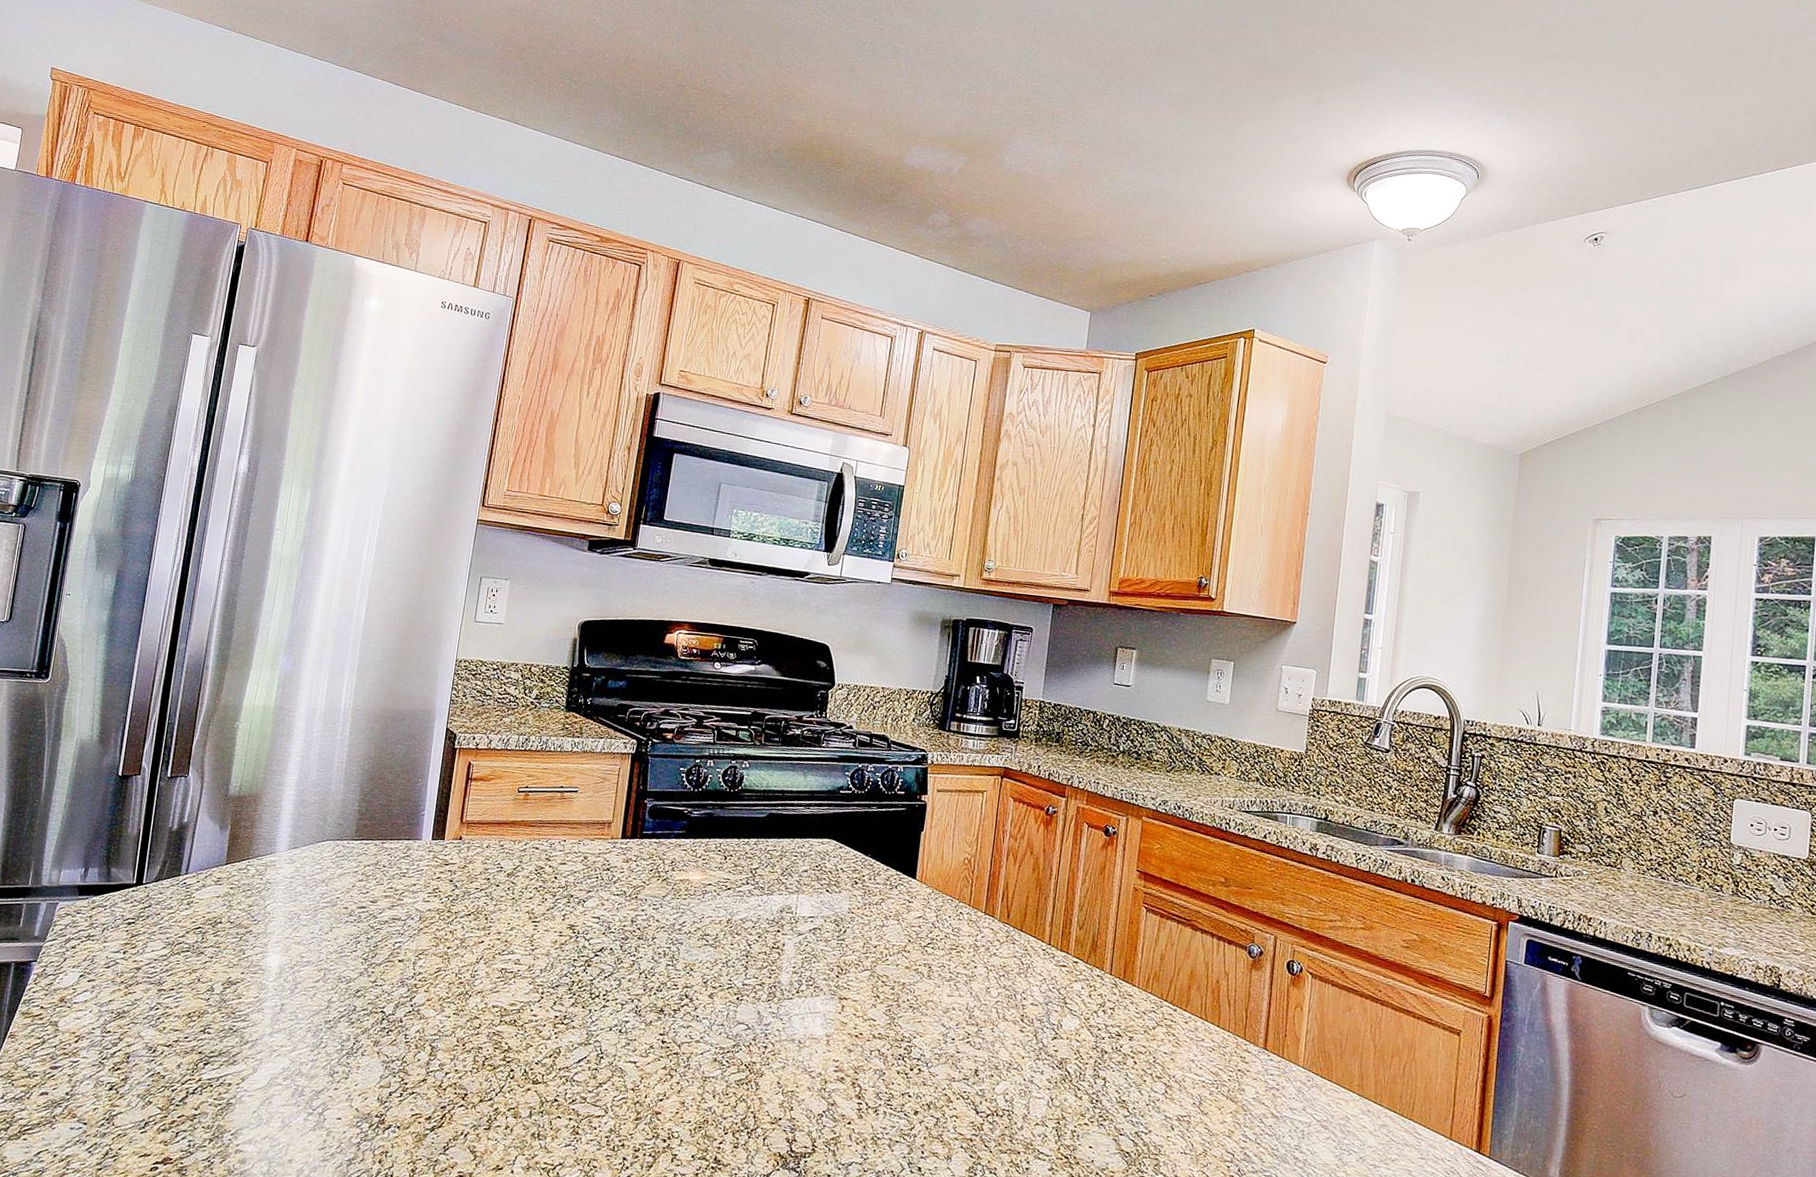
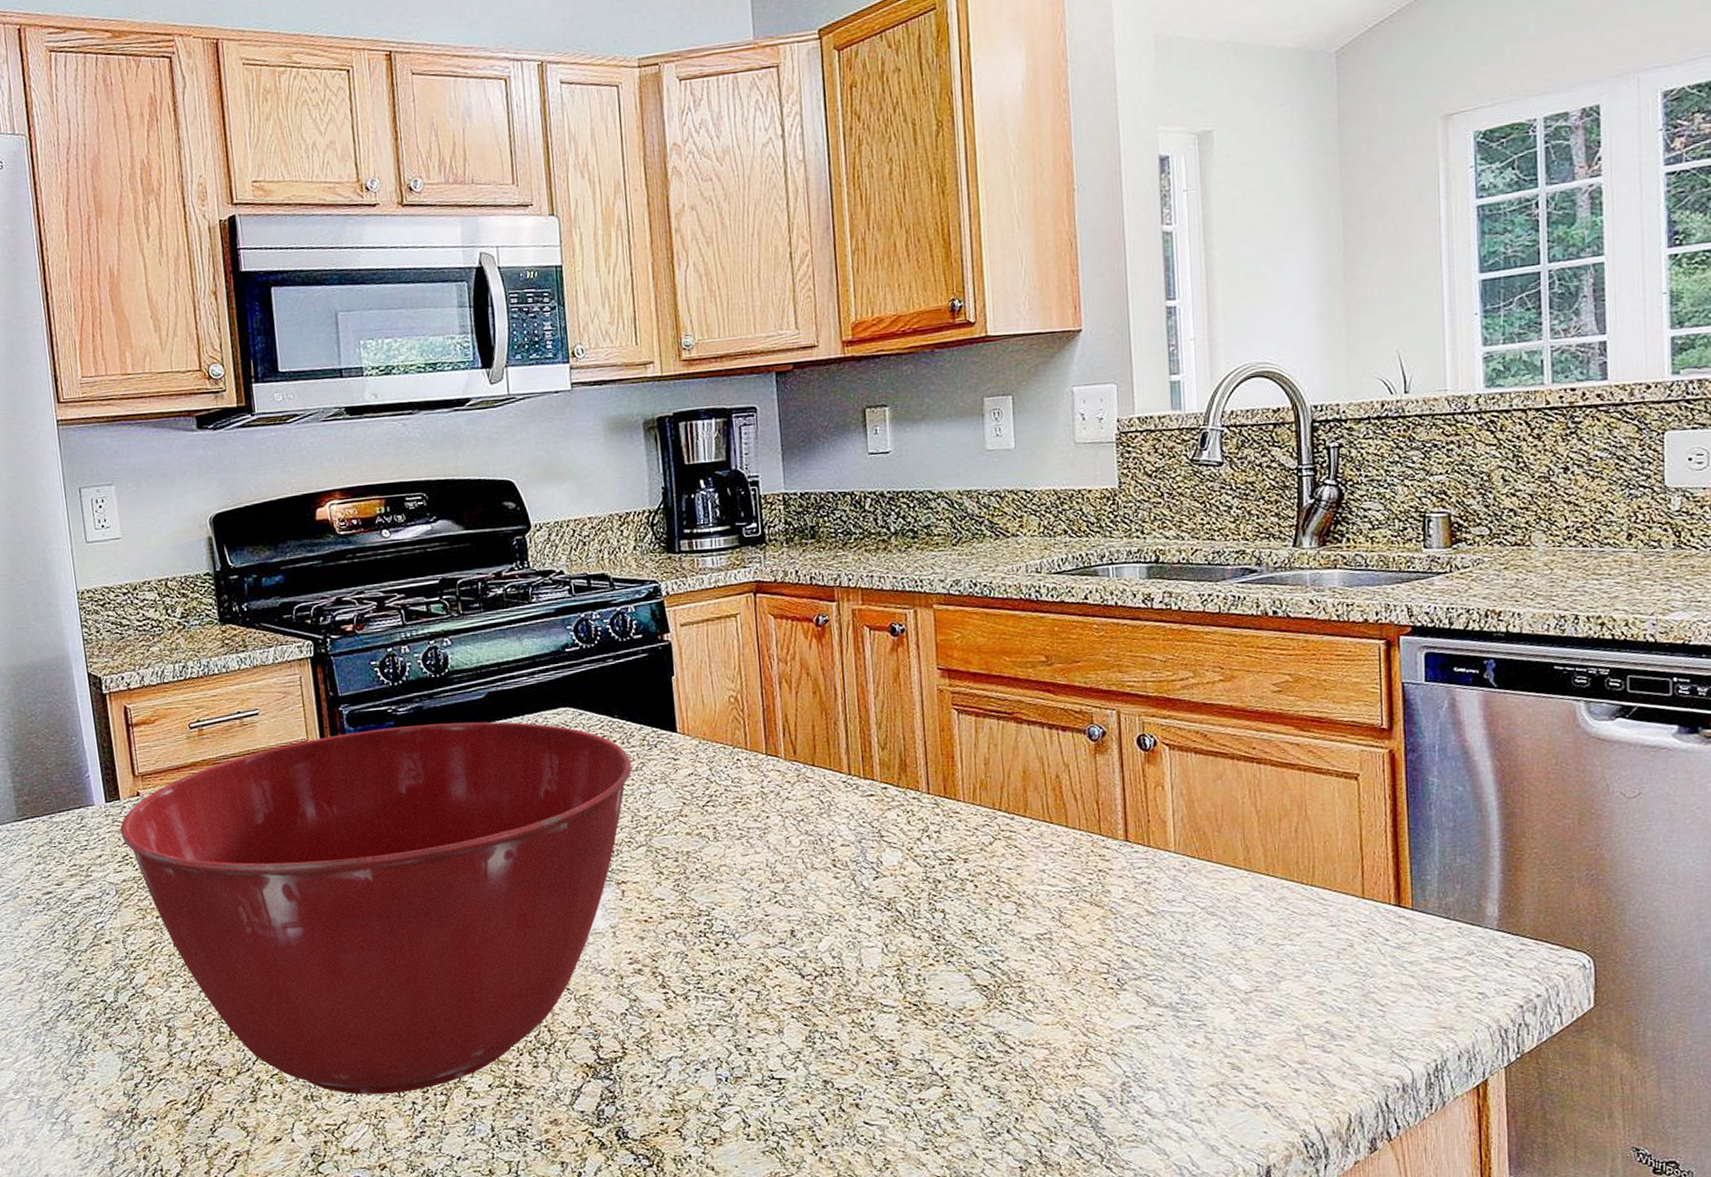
mixing bowl: none [437,822,874,1148] -> present [120,721,633,1095]

